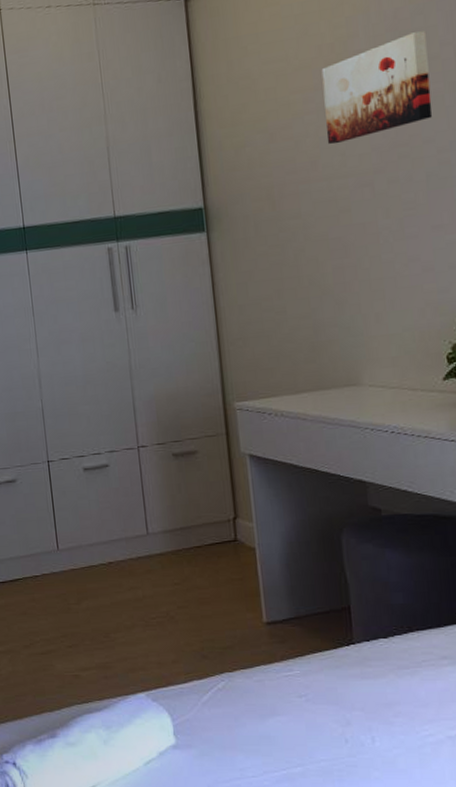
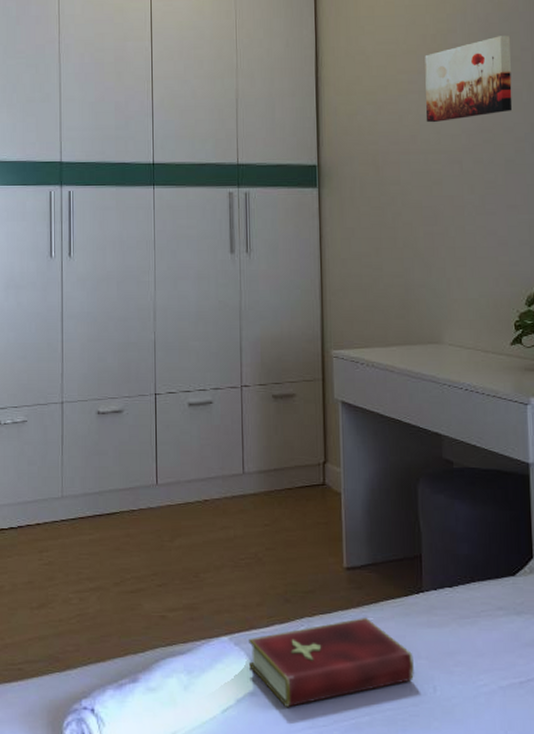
hardcover book: none [167,671,349,759] -> present [248,618,414,707]

